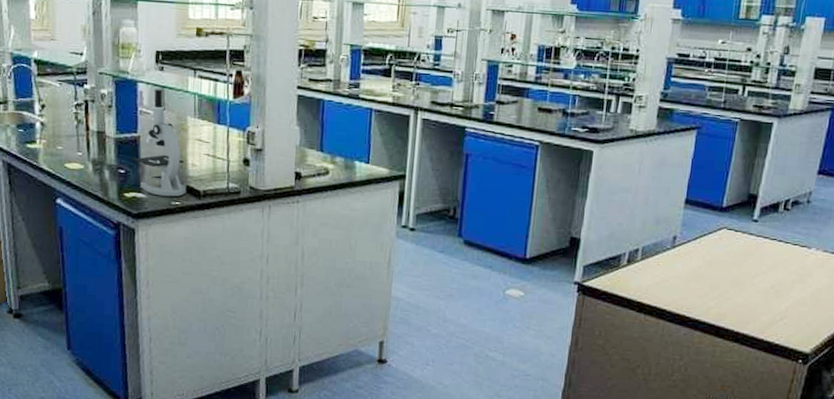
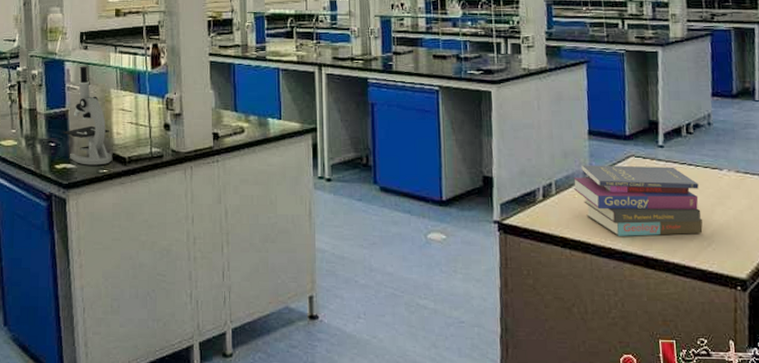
books: none [659,233,784,308] -> present [573,165,703,236]

